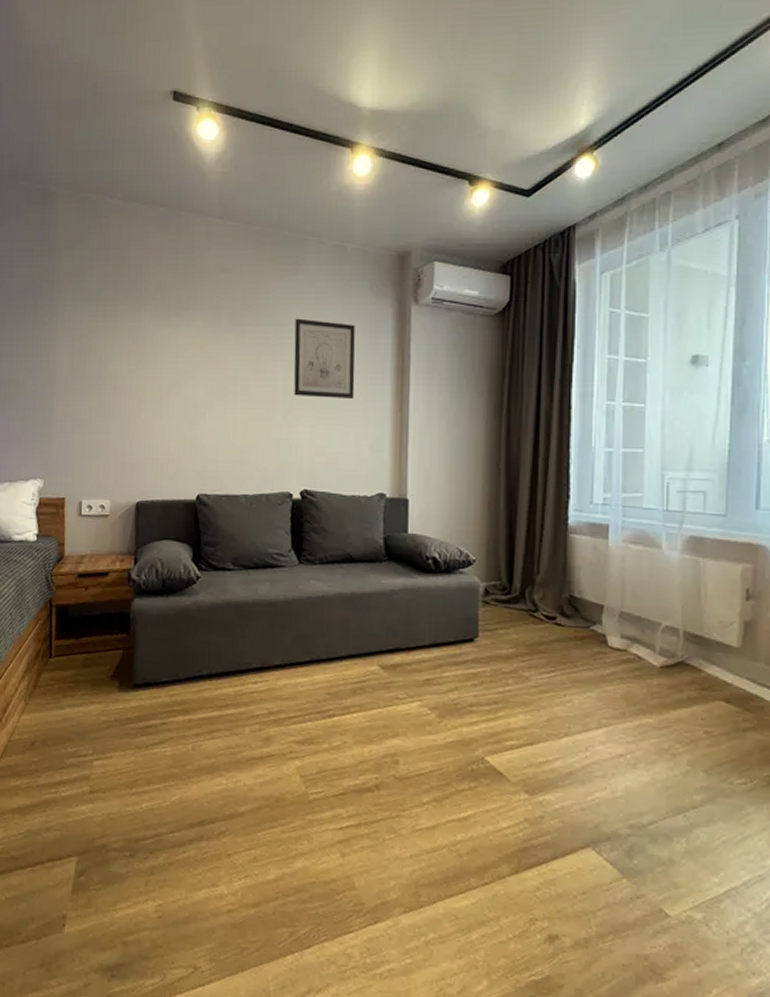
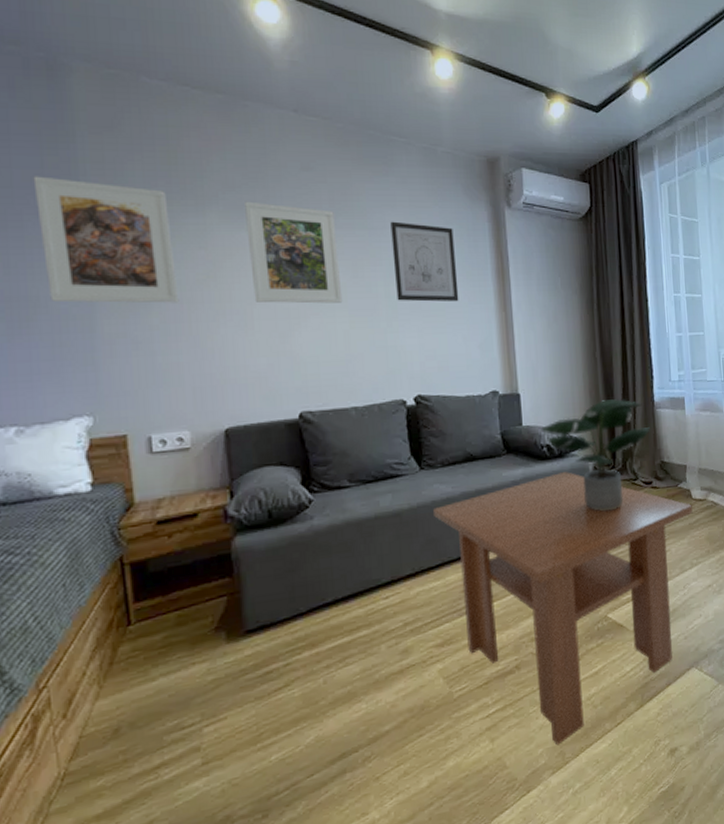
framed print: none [24,283,114,389] -> present [33,176,180,303]
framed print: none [171,301,245,395] -> present [245,201,343,304]
coffee table: none [308,589,607,884] -> present [433,472,693,746]
potted plant: none [428,516,560,642] -> present [541,399,650,512]

